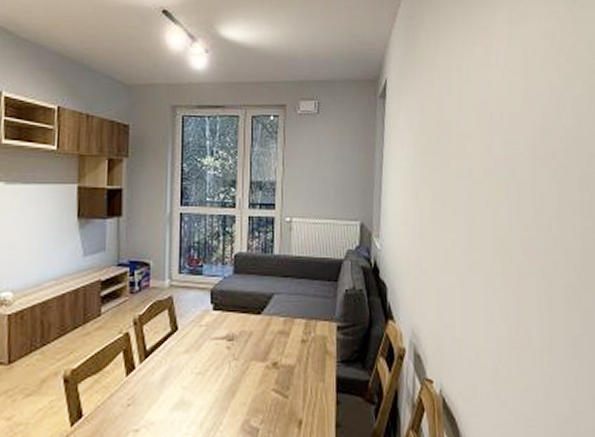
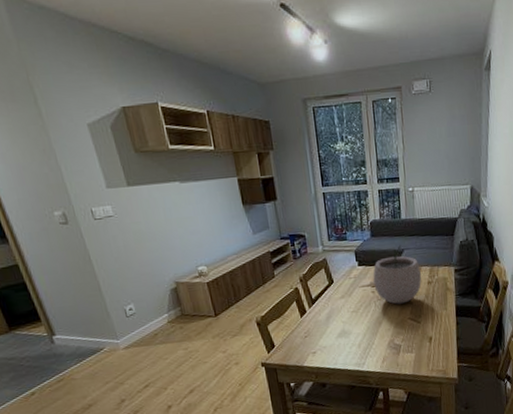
plant pot: none [230,288,293,368] -> present [373,245,421,305]

